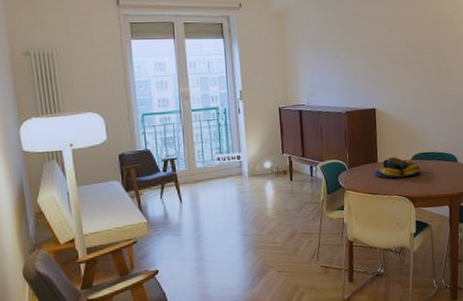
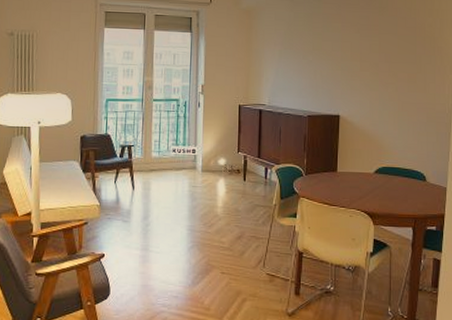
fruit bowl: present [374,156,421,178] -> none [333,167,384,191]

